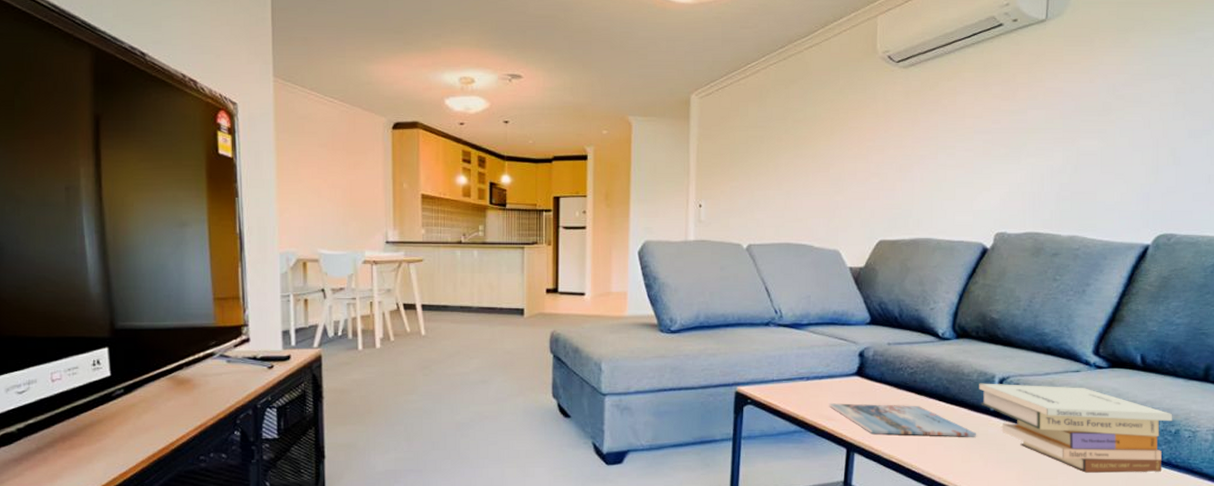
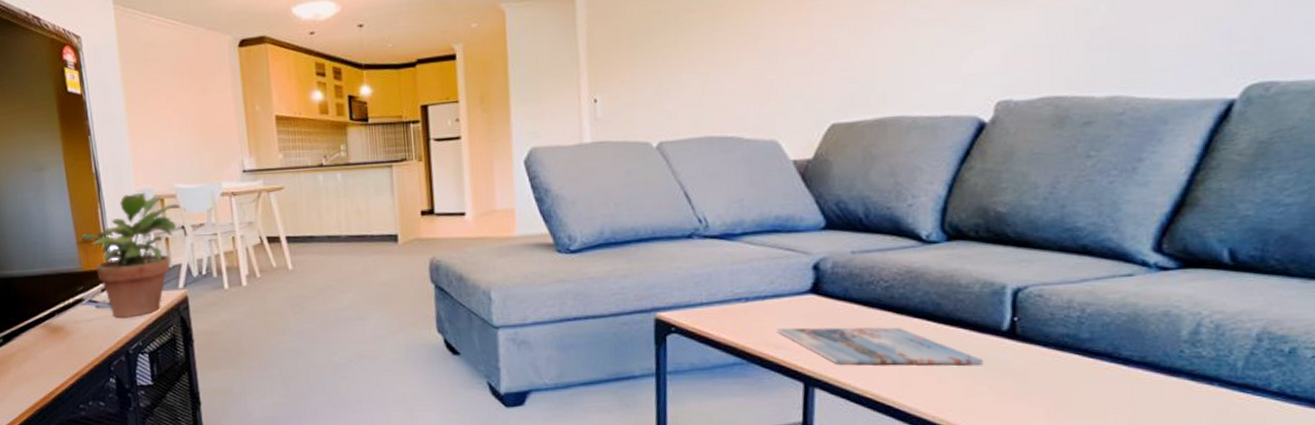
potted plant: none [217,255,323,374] -> present [80,192,181,319]
books: present [979,383,1173,473] -> none [983,295,1285,408]

